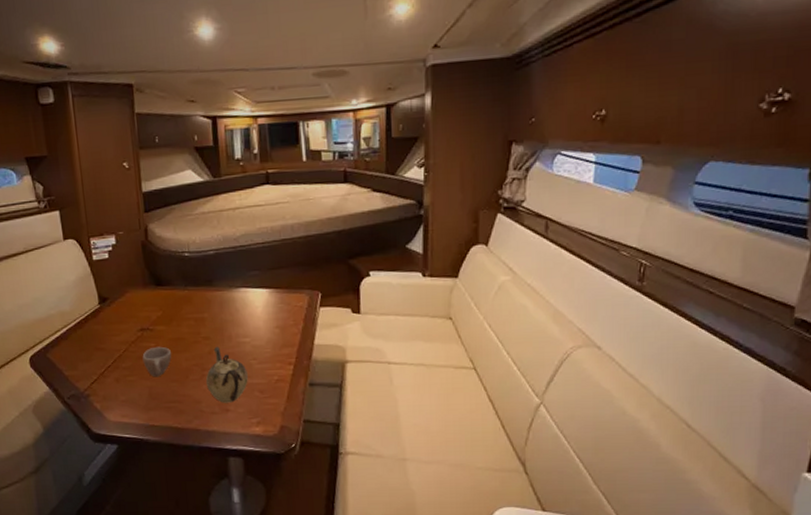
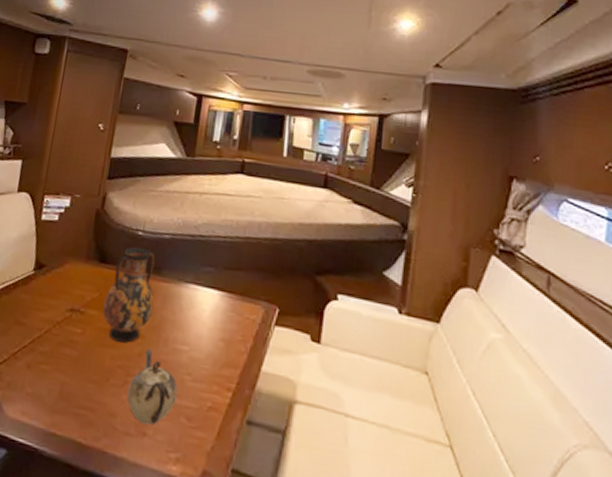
cup: present [142,346,171,377] -> none [62,334,97,373]
vase: none [168,266,213,346] -> present [102,246,156,343]

